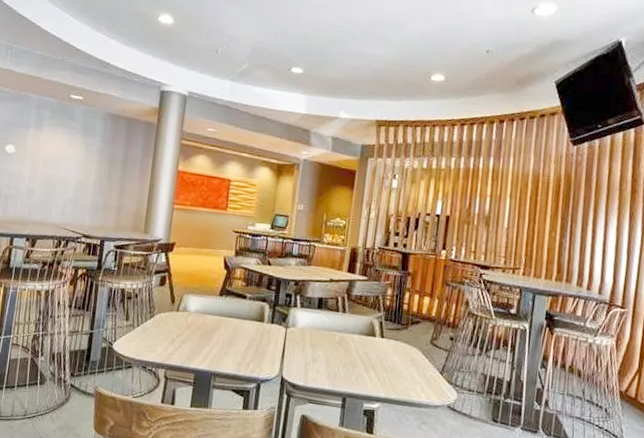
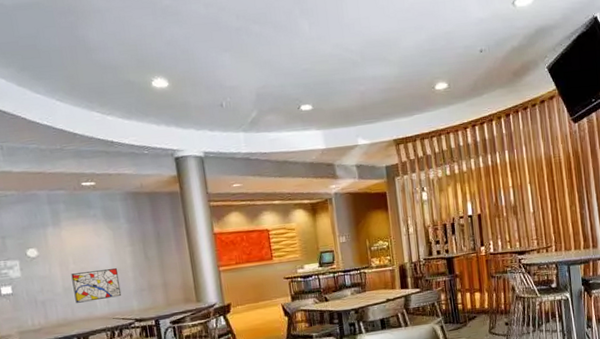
wall art: none [34,177,81,209] -> present [71,268,122,303]

